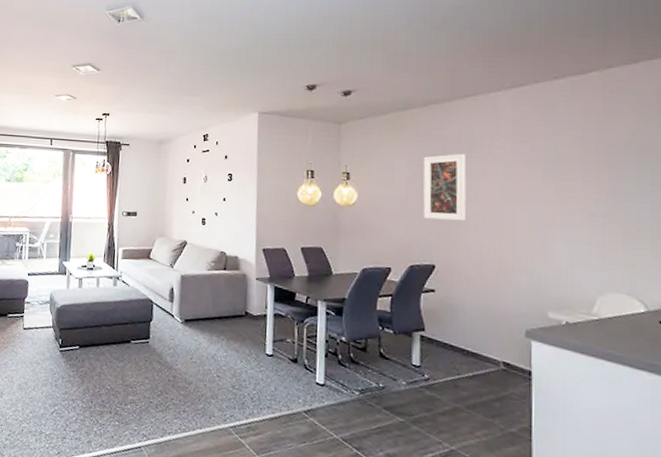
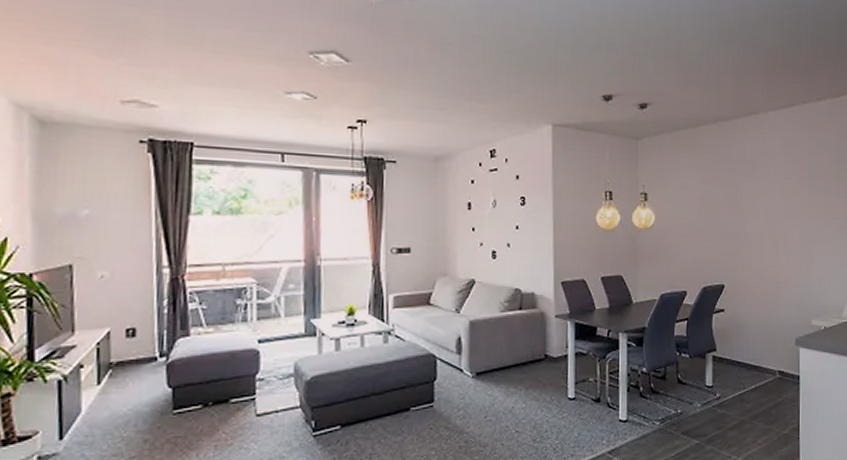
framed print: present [423,154,466,221] -> none [713,172,750,240]

